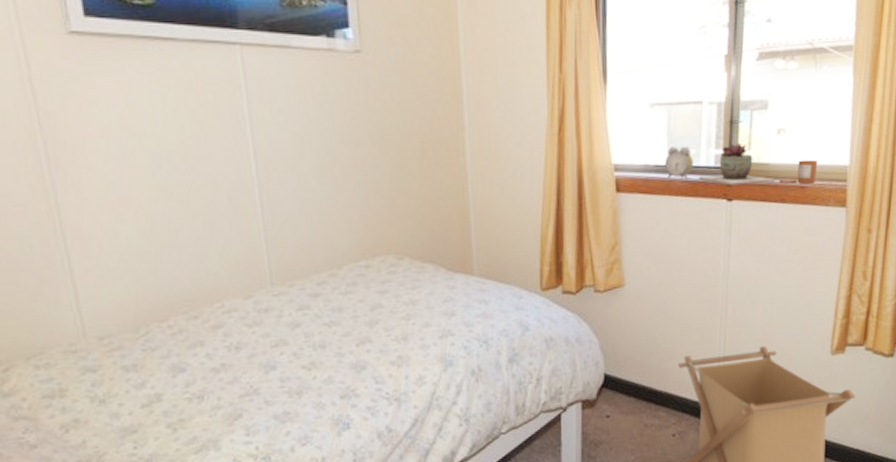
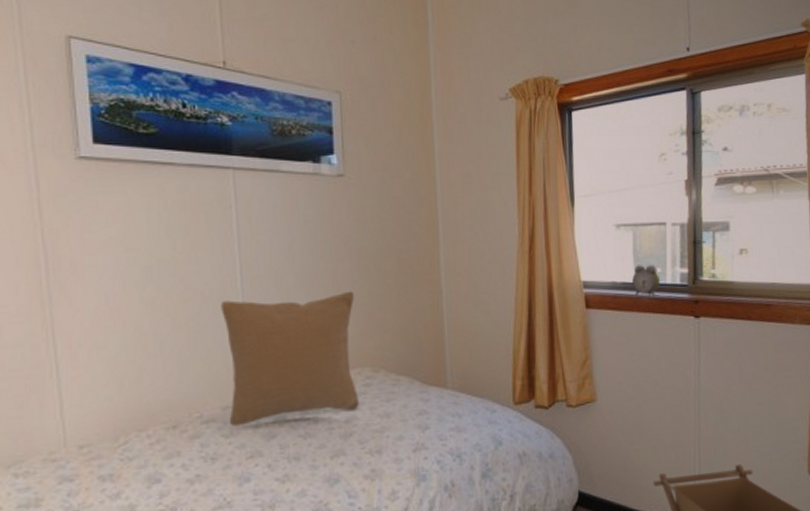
pillow: none [236,176,384,316] -> present [221,291,359,426]
succulent plant: present [699,144,775,186] -> none [666,263,740,303]
candle: present [779,159,817,185] -> none [744,278,781,303]

